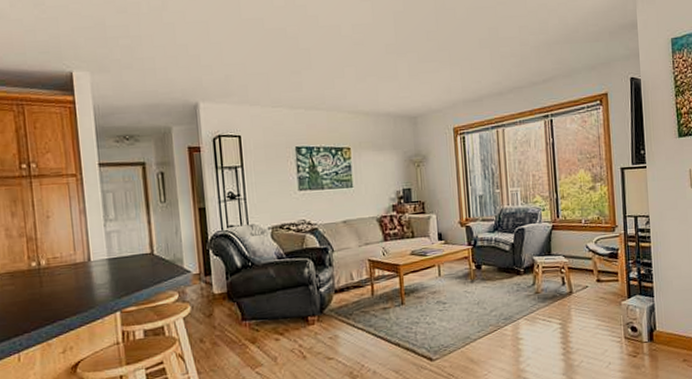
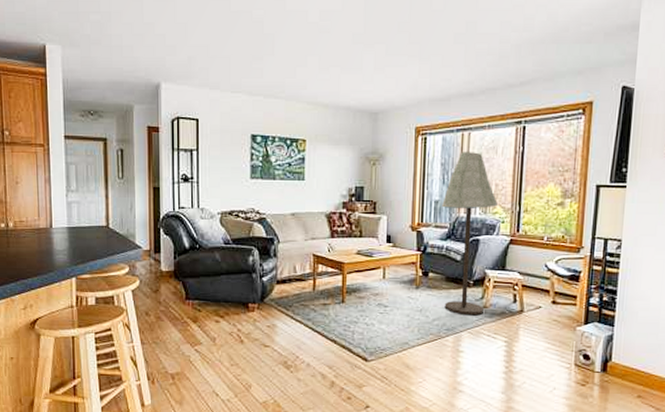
floor lamp: none [486,146,537,303] -> present [442,152,498,316]

